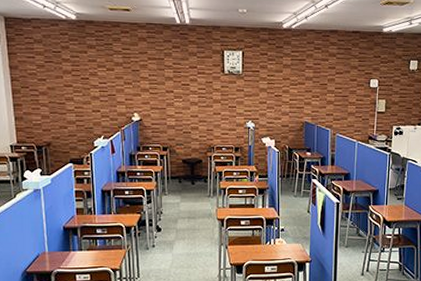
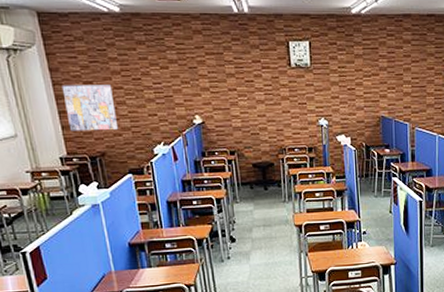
wall art: none [19,81,65,123] -> present [62,85,119,131]

